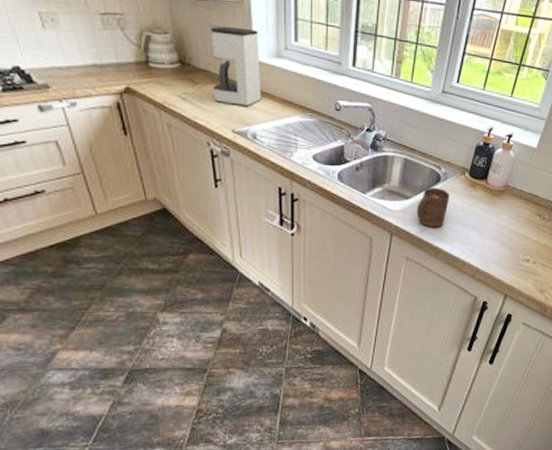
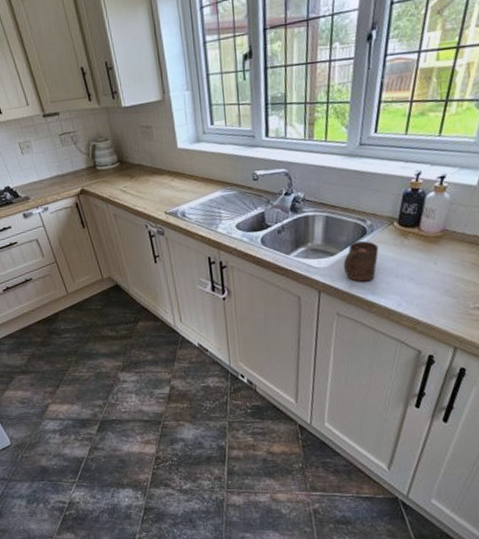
coffee maker: present [210,26,262,107] -> none [140,122,187,191]

